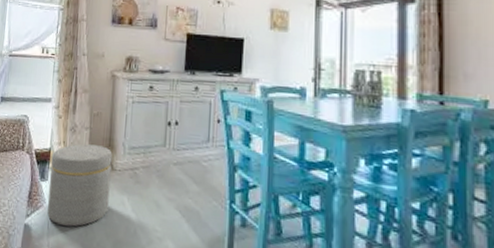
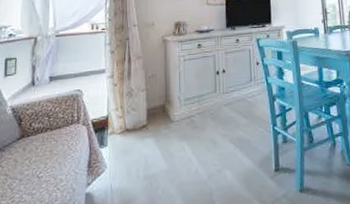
ottoman: present [47,144,112,227] -> none [109,103,170,184]

